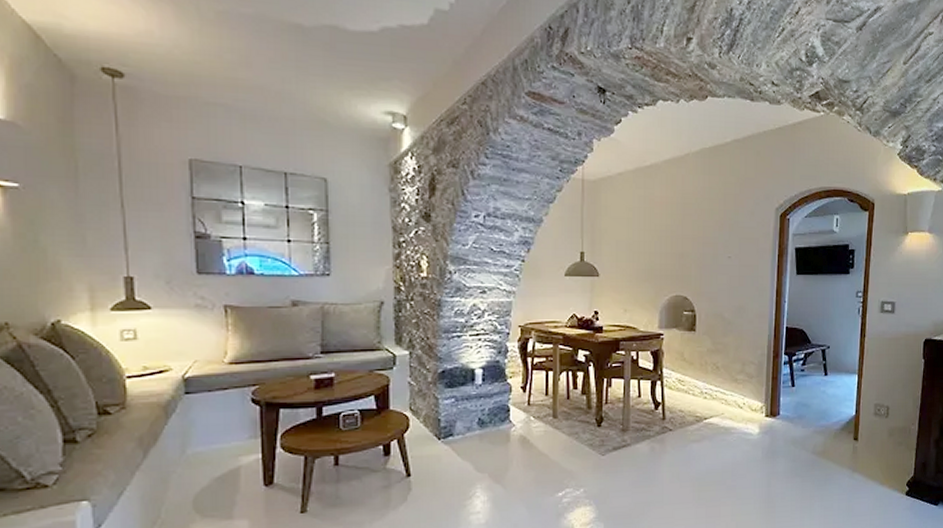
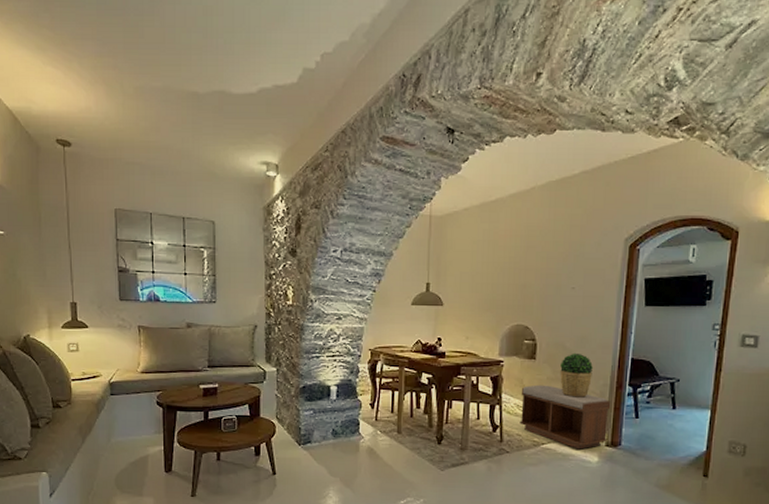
bench: none [681,357,769,422] -> present [519,384,611,450]
potted plant: none [720,323,752,369] -> present [560,352,594,398]

